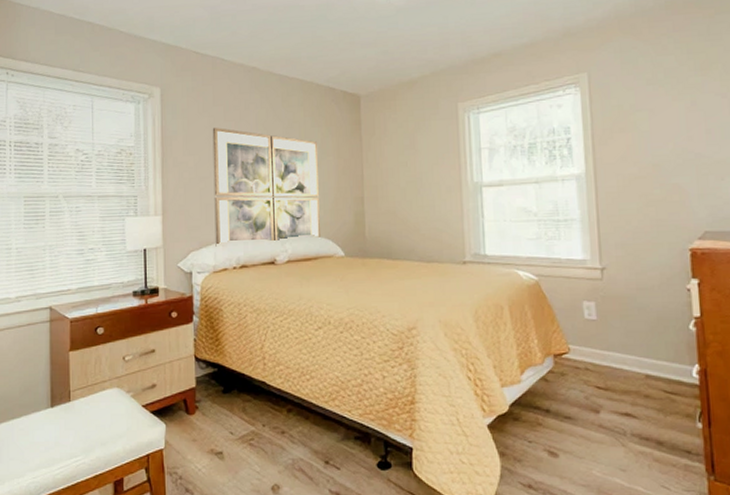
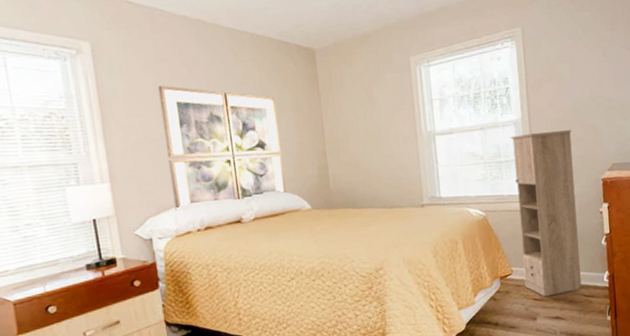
storage cabinet: none [570,188,661,386] -> present [510,130,581,297]

